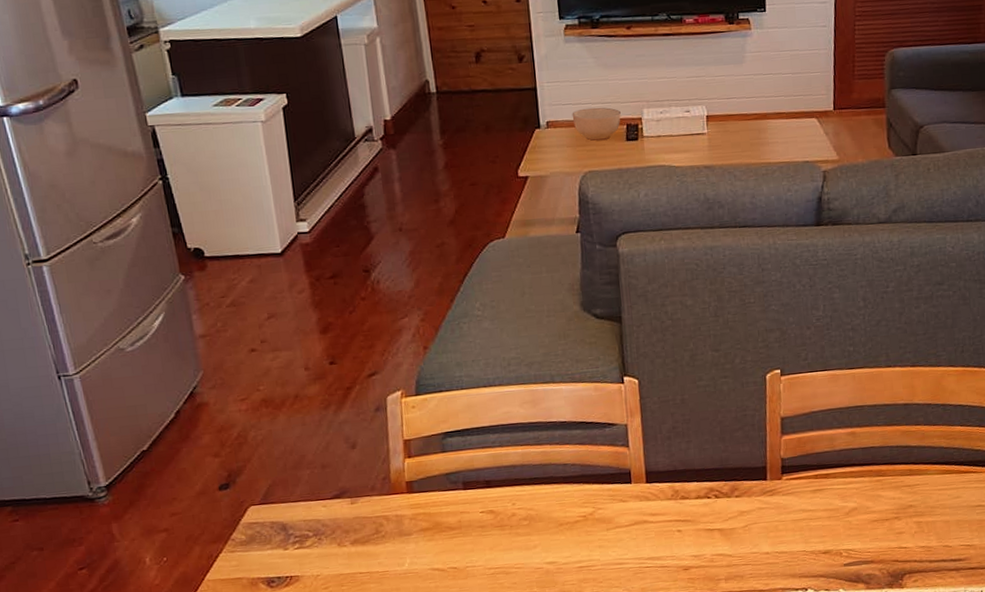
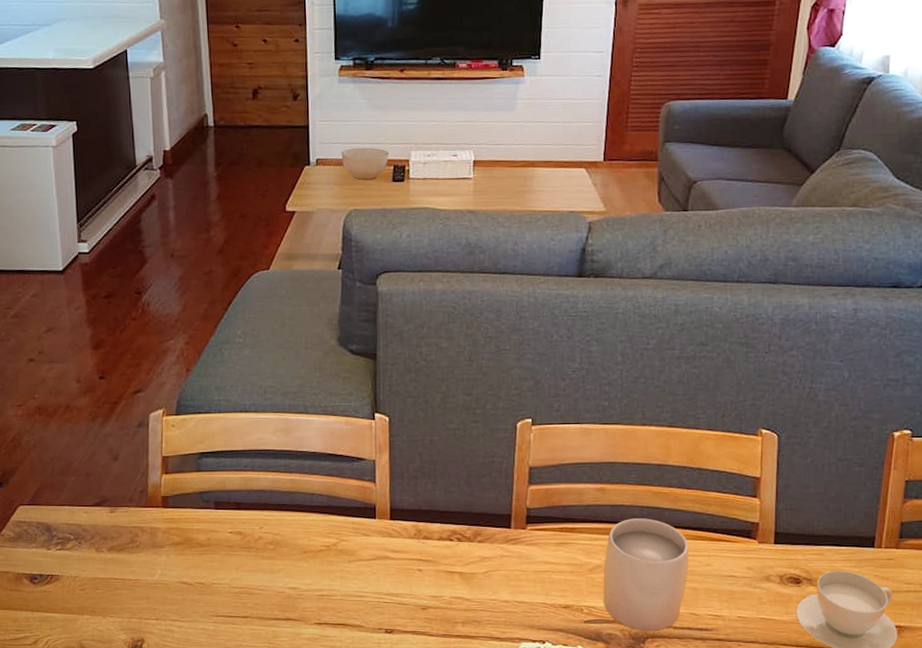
mug: none [859,457,940,568] -> present [603,518,689,631]

